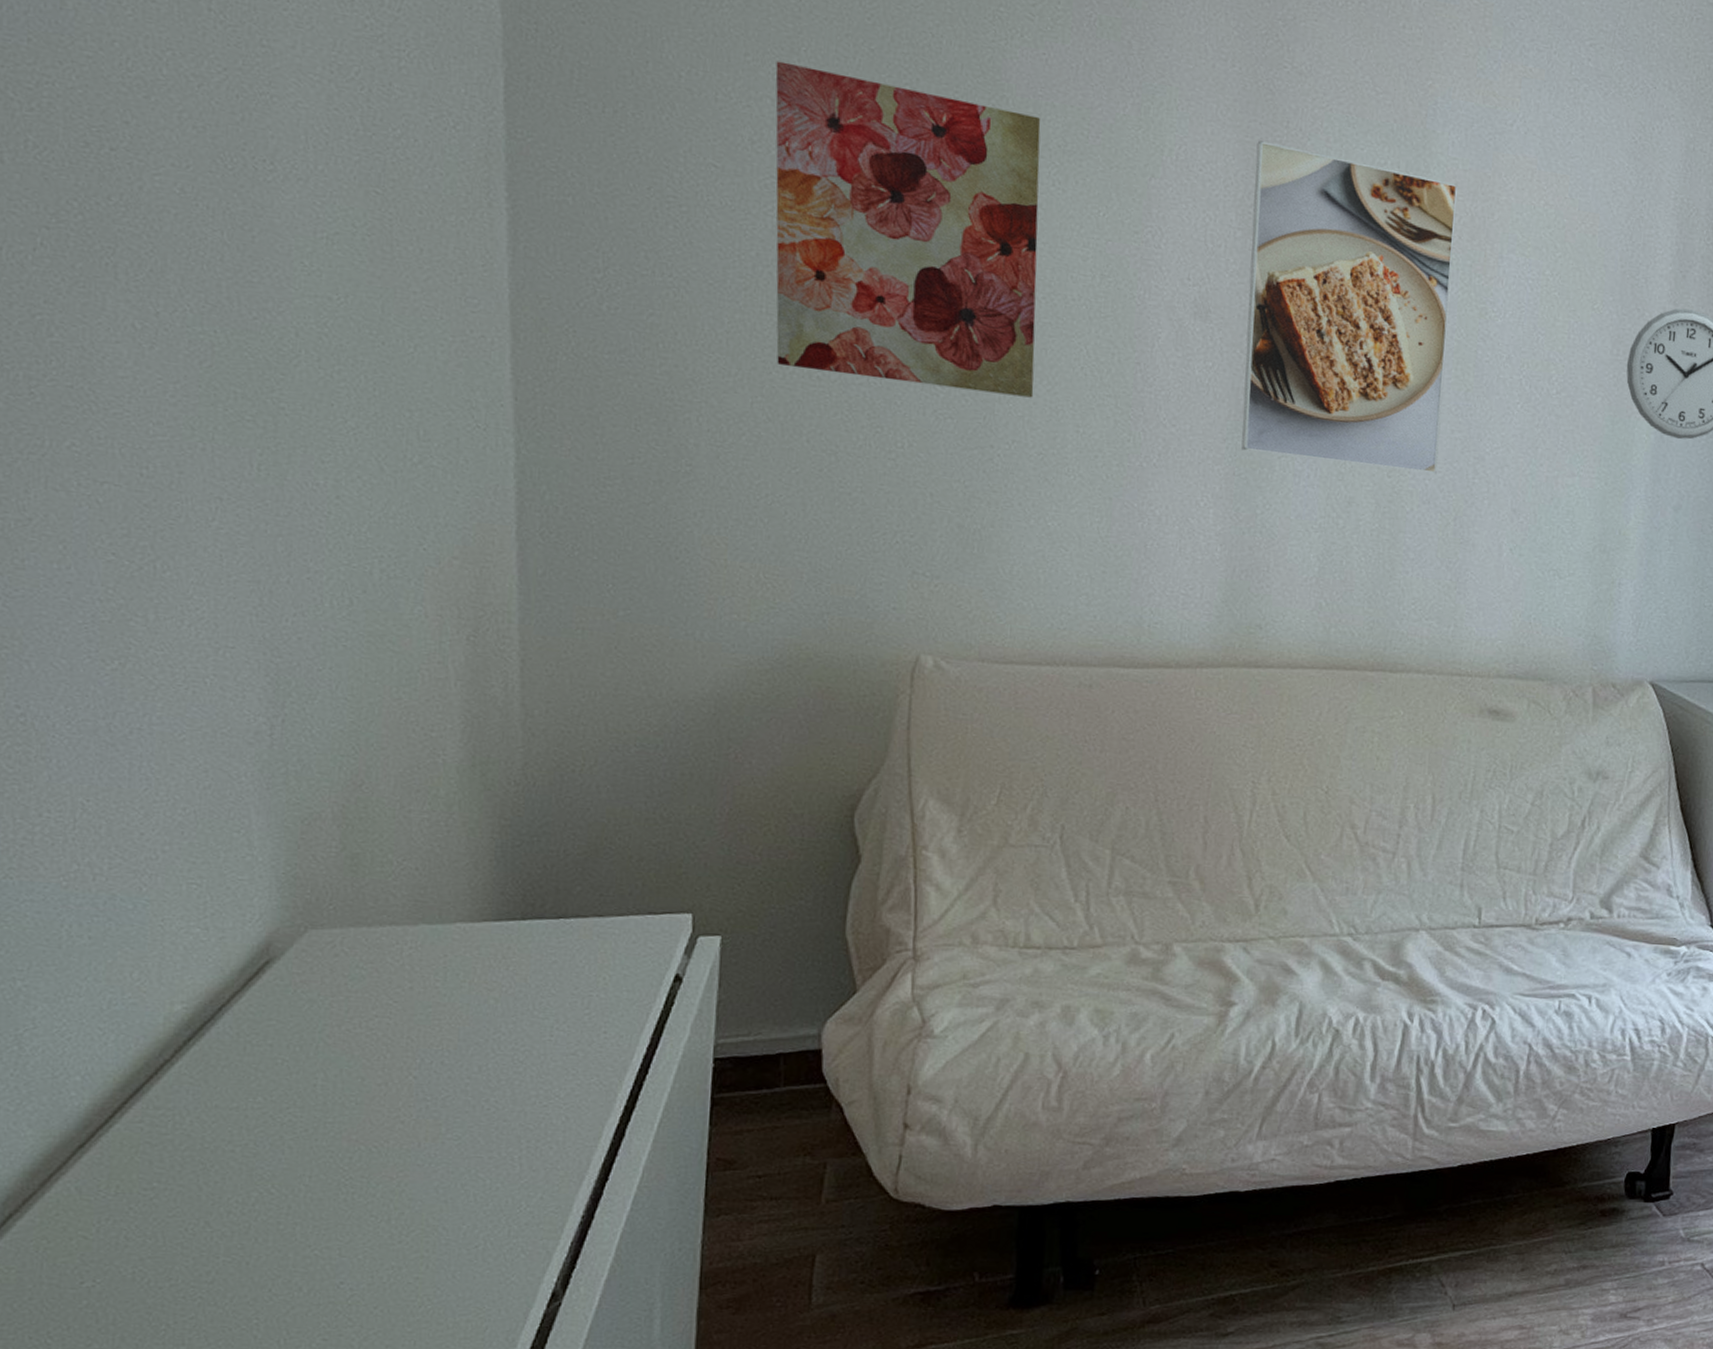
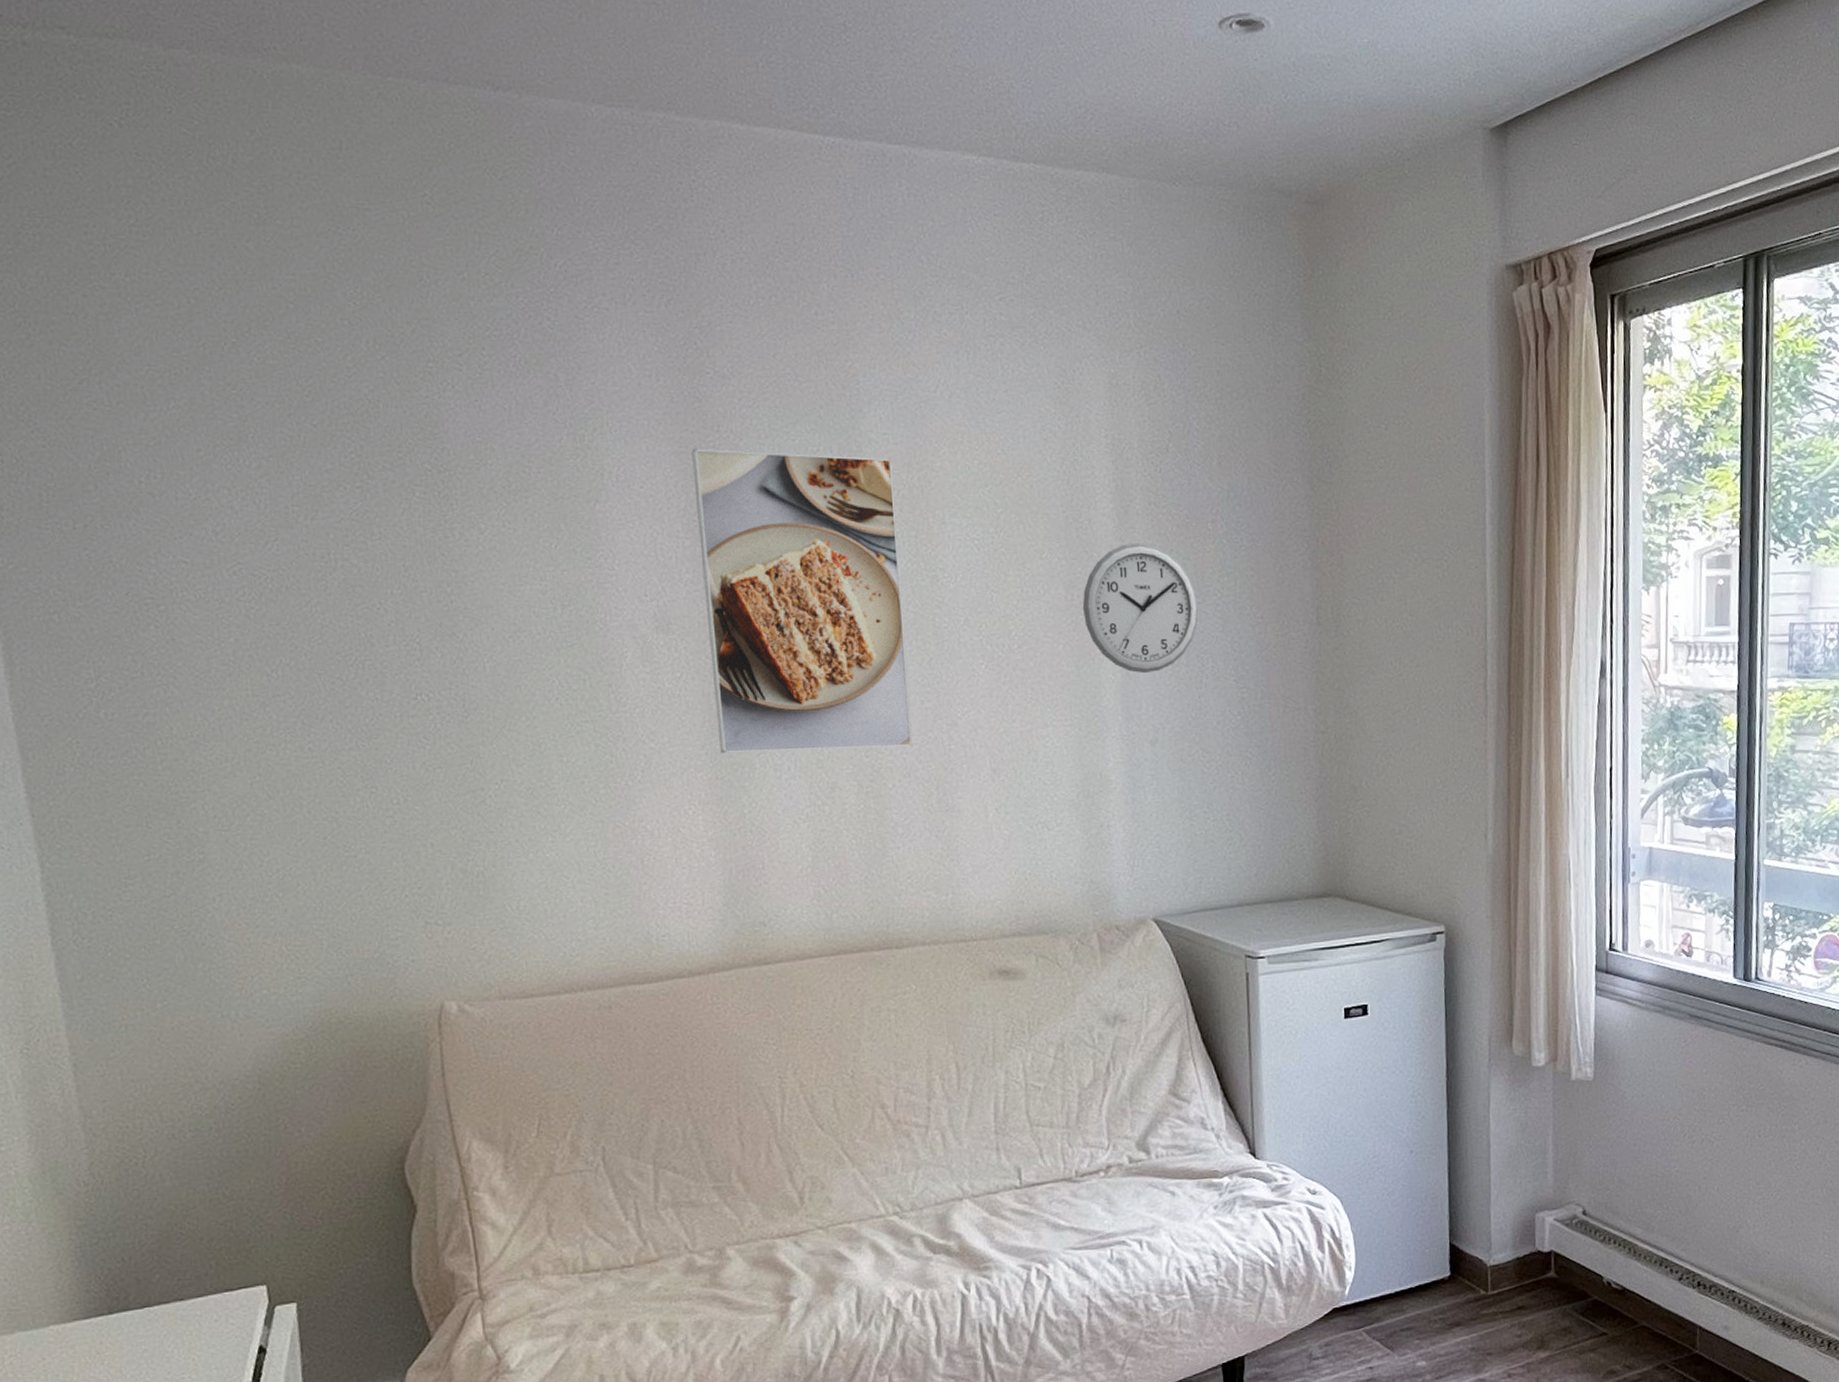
wall art: present [775,60,1041,398] -> none [227,451,515,743]

